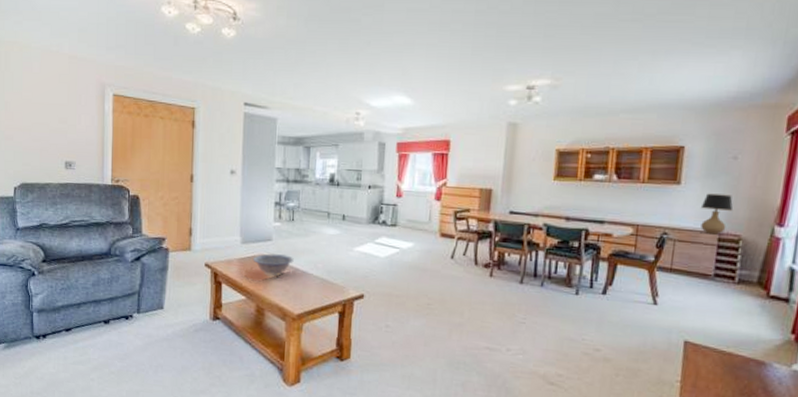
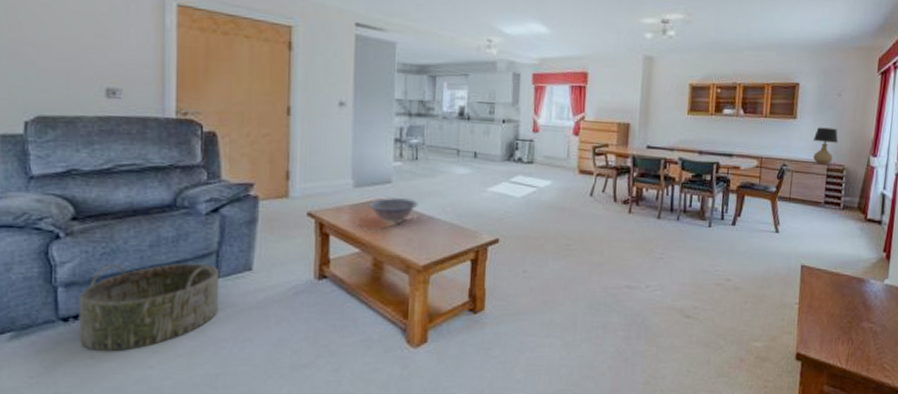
basket: none [46,297,140,365] -> present [78,262,220,351]

